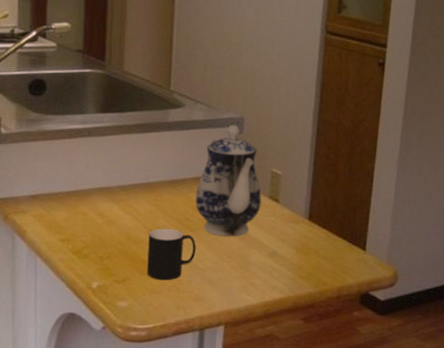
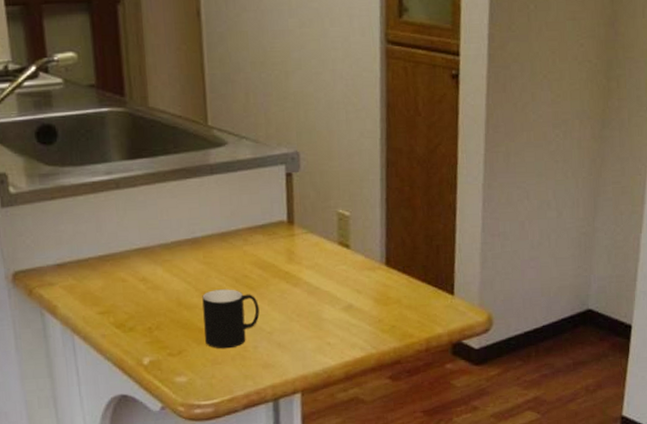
teapot: present [195,124,261,237] -> none [252,161,329,293]

